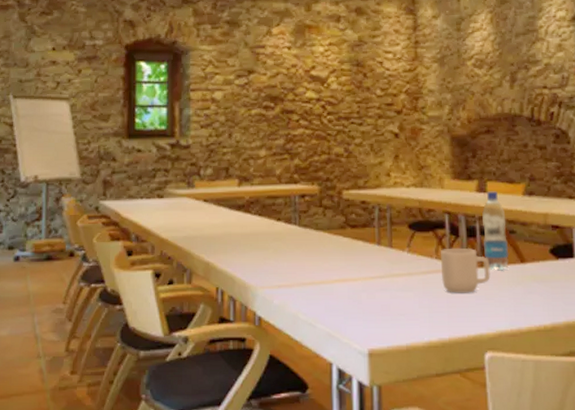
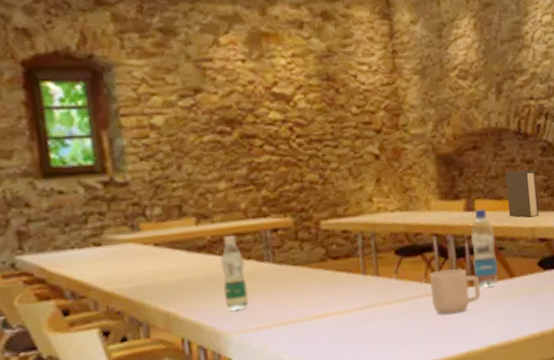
bottle: none [254,198,275,266] -> present [220,236,249,311]
binder: none [518,156,551,203] -> present [505,169,539,218]

